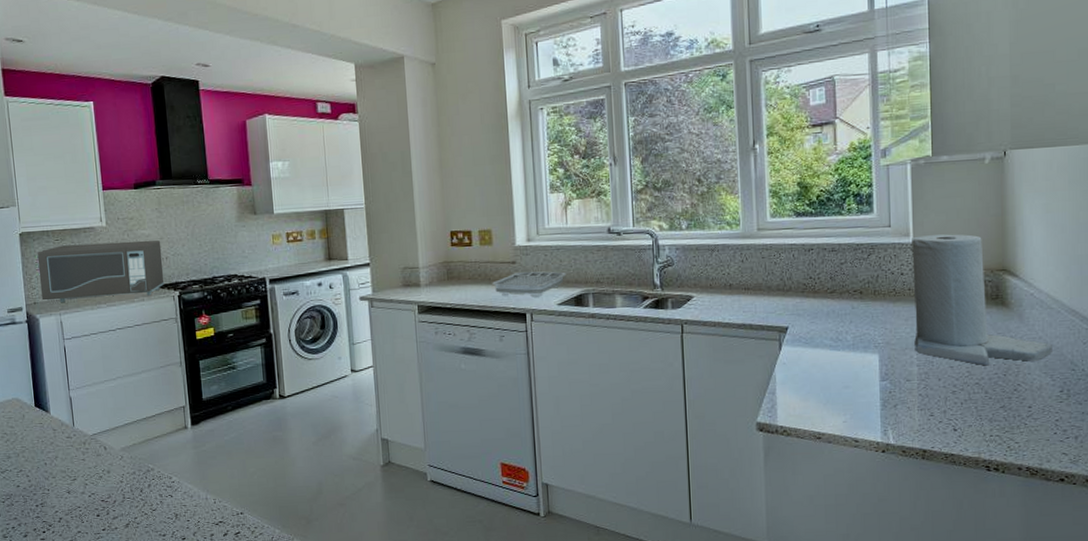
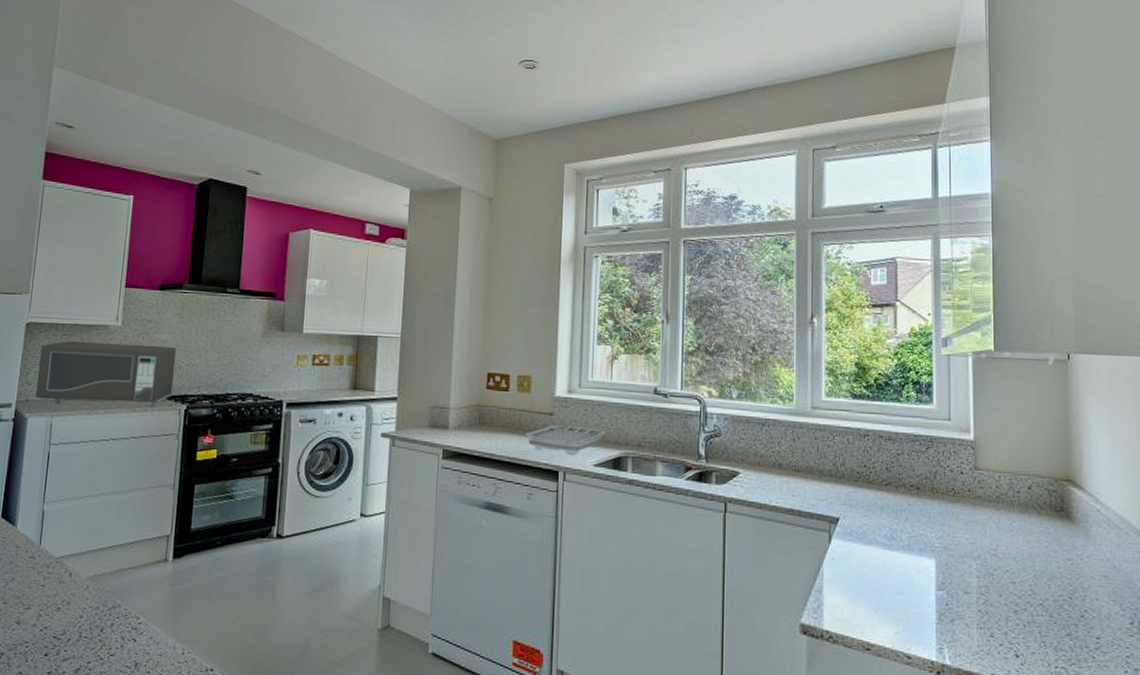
paper towel: present [912,234,1052,366] -> none [972,433,1121,586]

